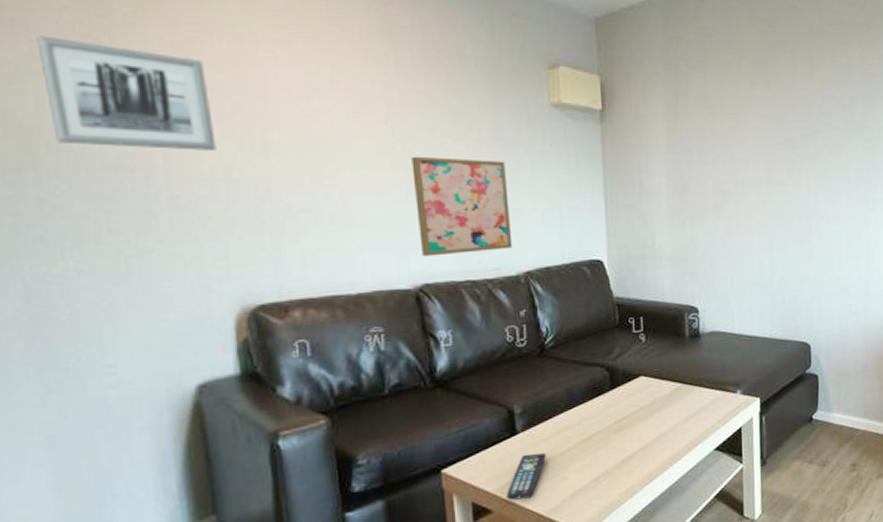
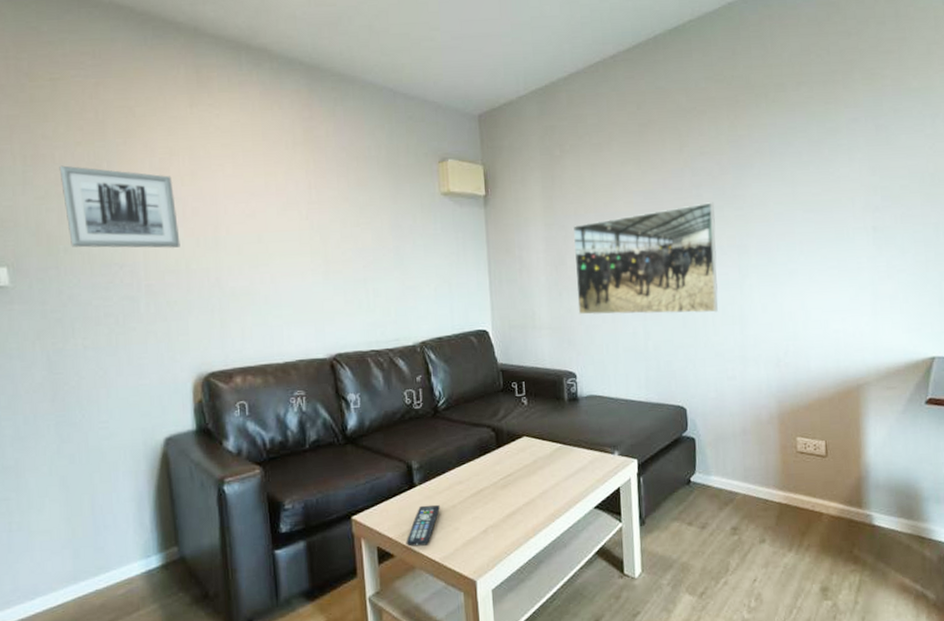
wall art: present [411,156,513,257] -> none [327,244,410,330]
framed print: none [698,132,845,247] -> present [573,202,718,315]

